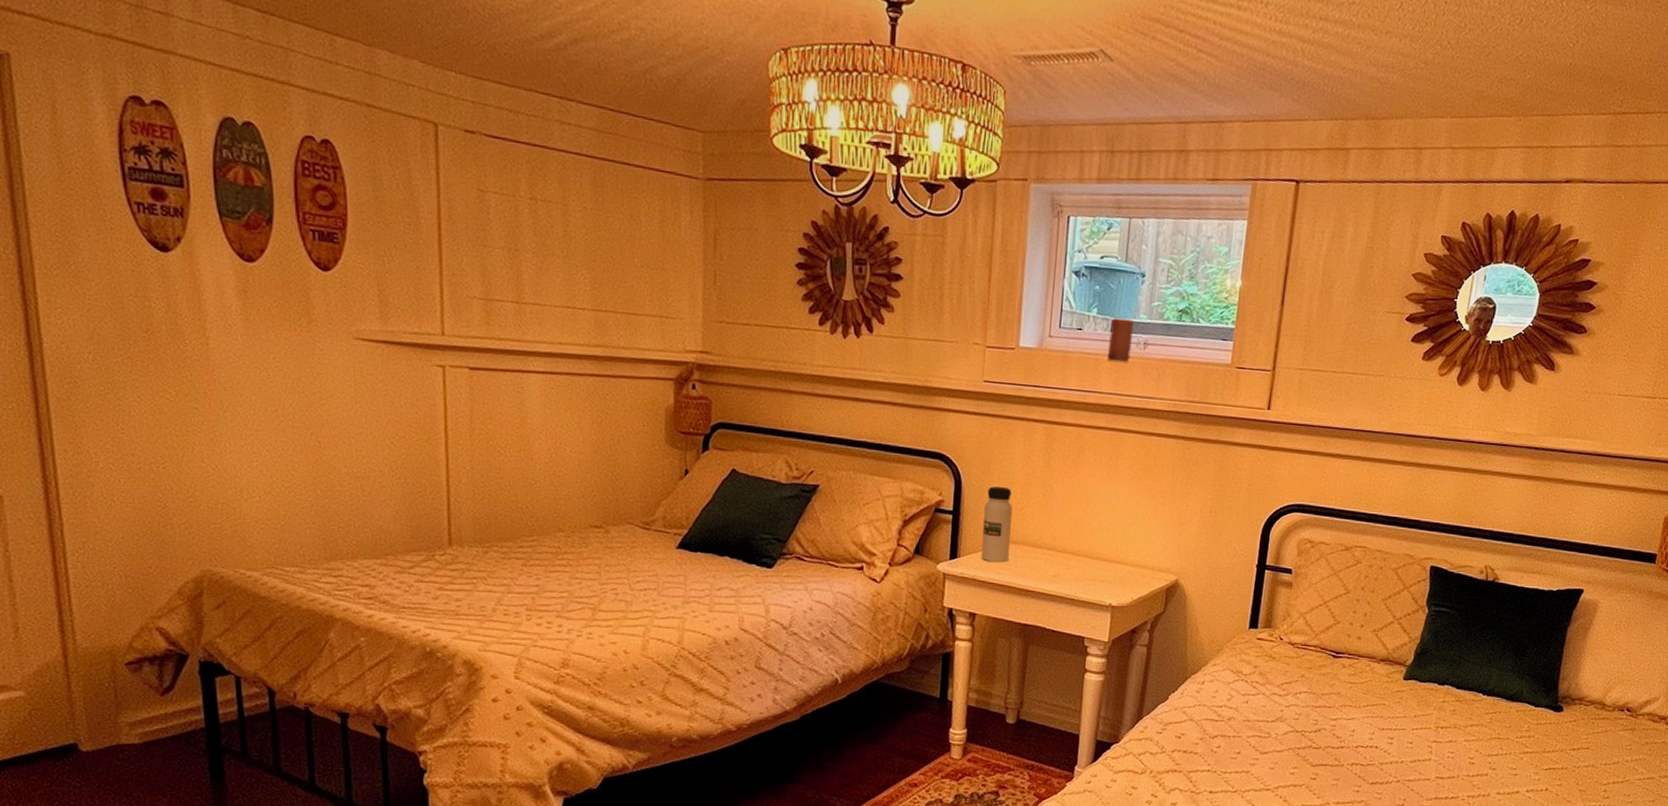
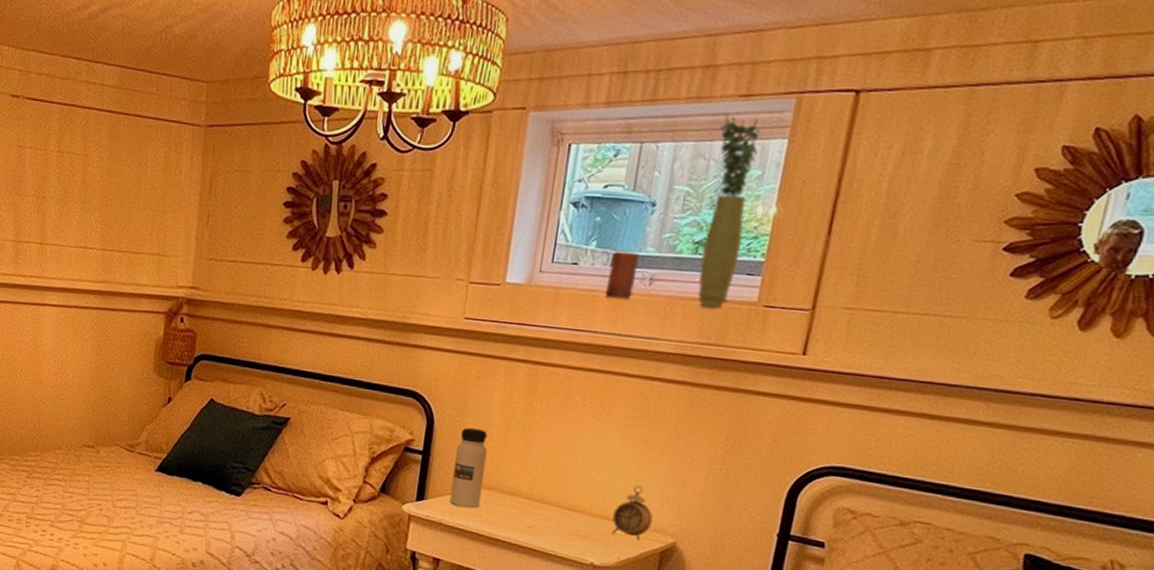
alarm clock: none [1125,531,1159,580] -> present [612,485,653,541]
vase: none [1184,196,1225,371] -> present [698,115,760,309]

